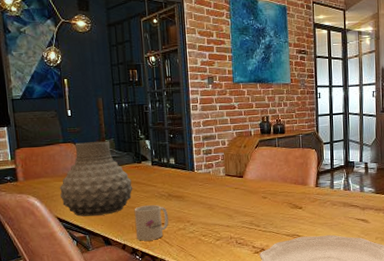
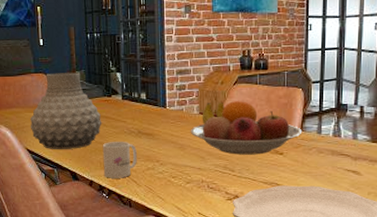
fruit bowl: none [217,162,318,211] -> present [190,101,303,155]

